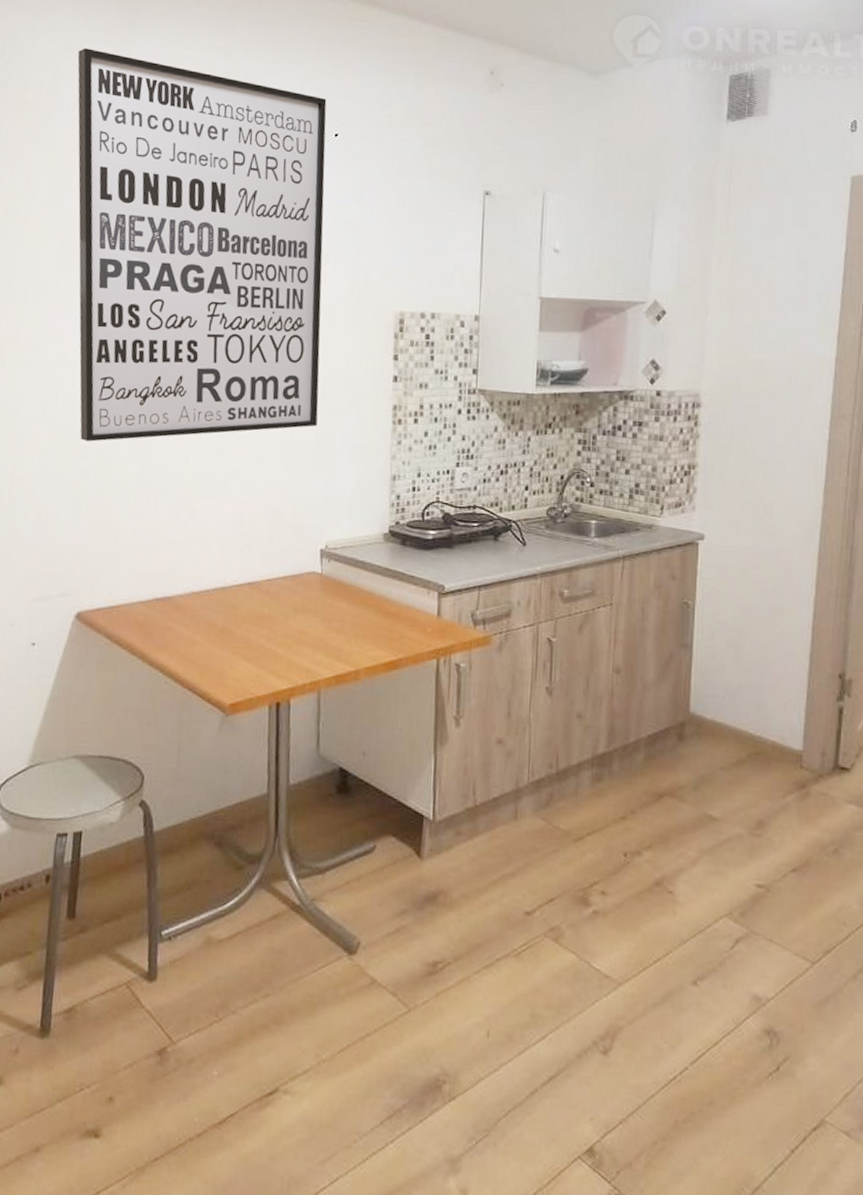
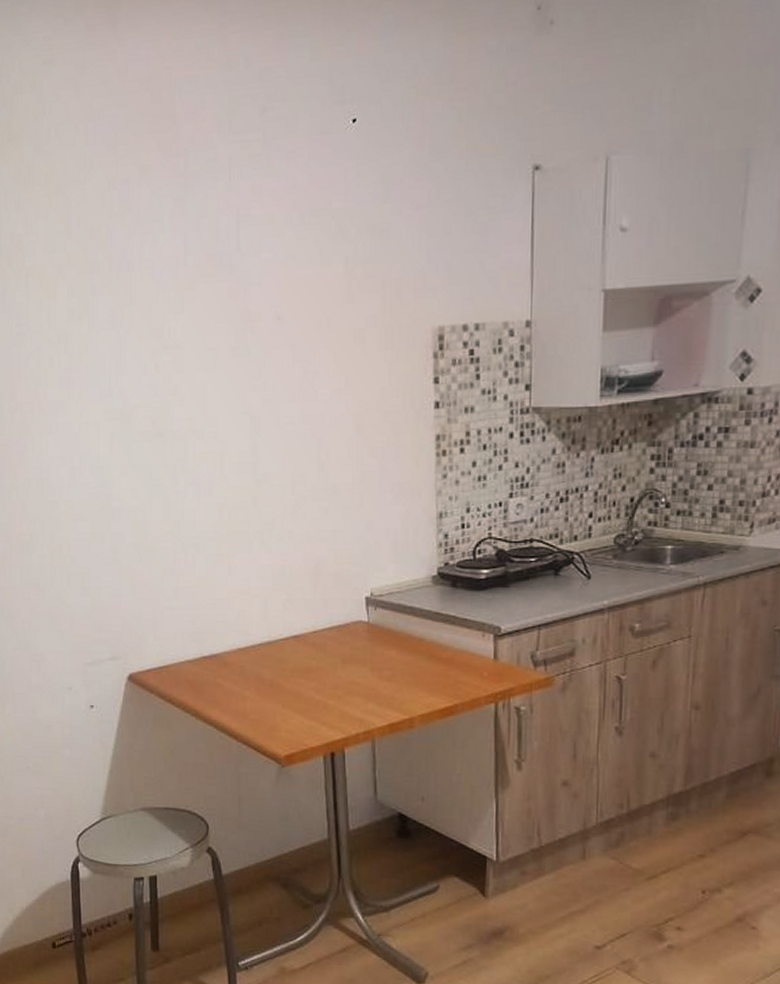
wall art: present [77,48,327,442] -> none [60,57,355,503]

